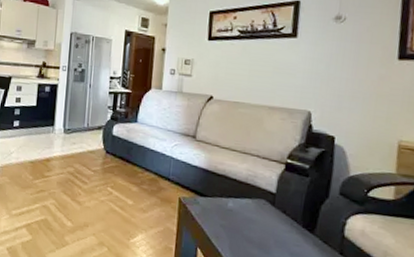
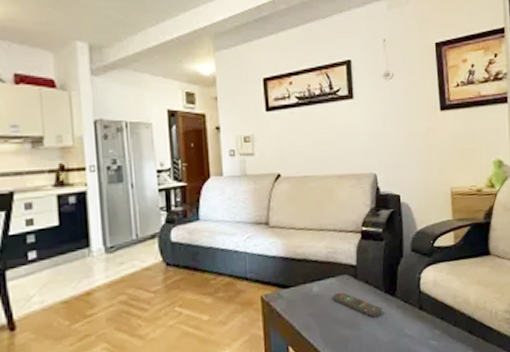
remote control: none [246,214,298,248] -> present [333,292,383,318]

